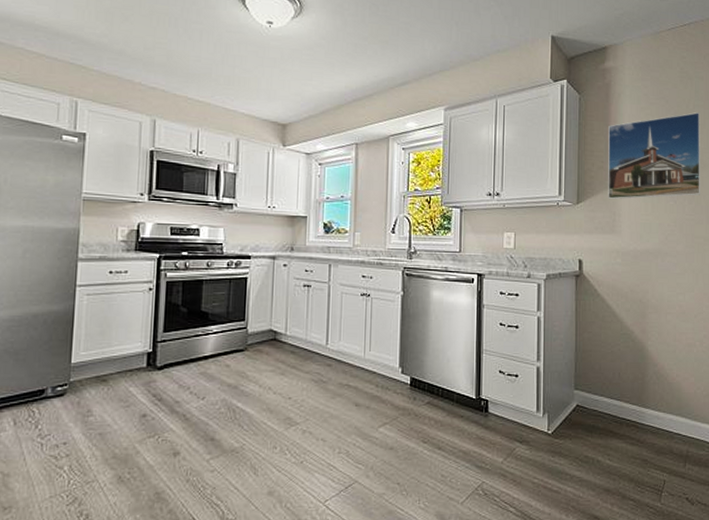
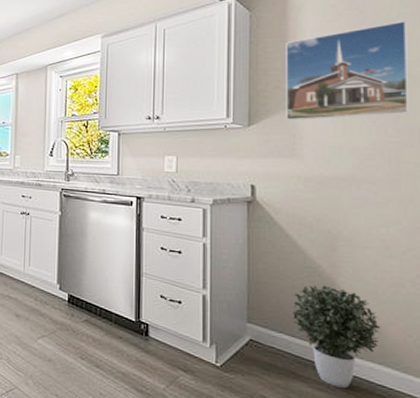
potted plant: none [612,350,678,440] -> present [293,285,381,388]

